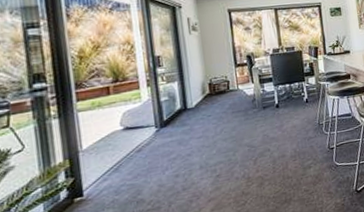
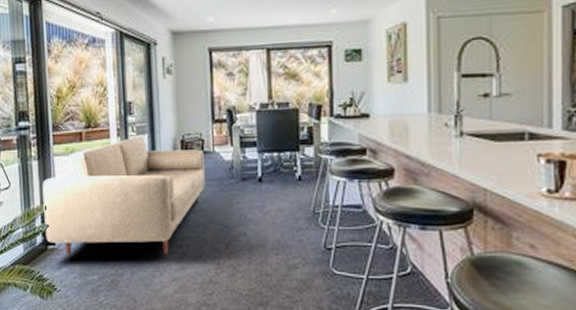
sofa: none [65,83,233,202] -> present [42,136,205,255]

